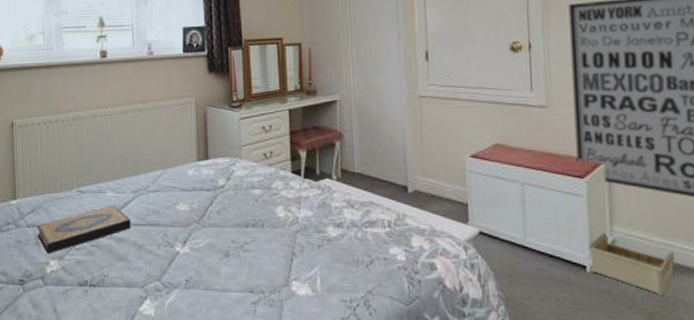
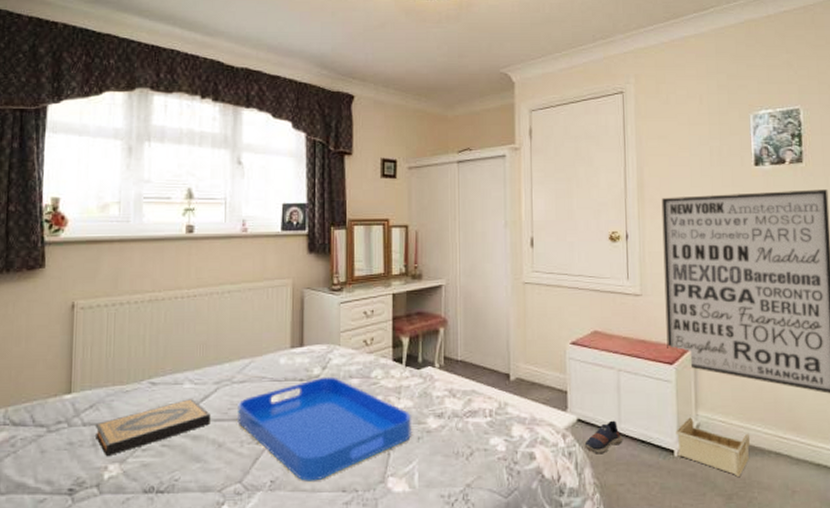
serving tray: none [153,187,313,282] -> present [237,376,412,481]
shoe: none [487,234,528,267] -> present [584,420,622,454]

